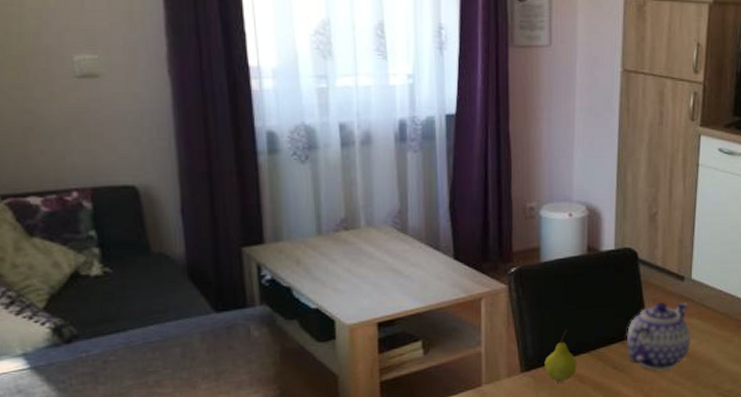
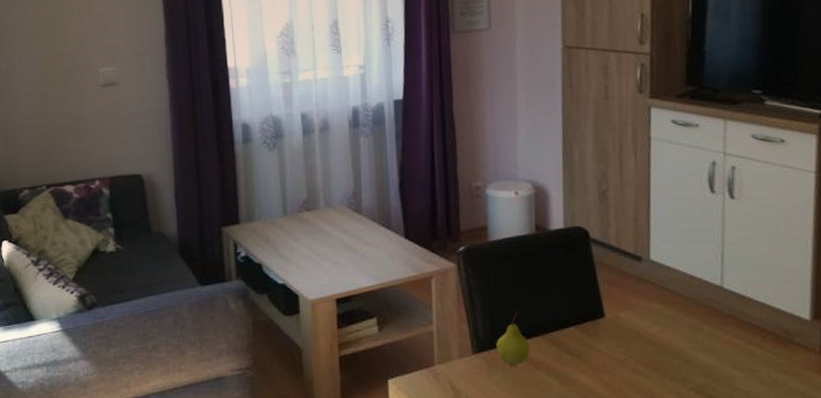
teapot: present [626,301,691,371] -> none [581,283,654,359]

